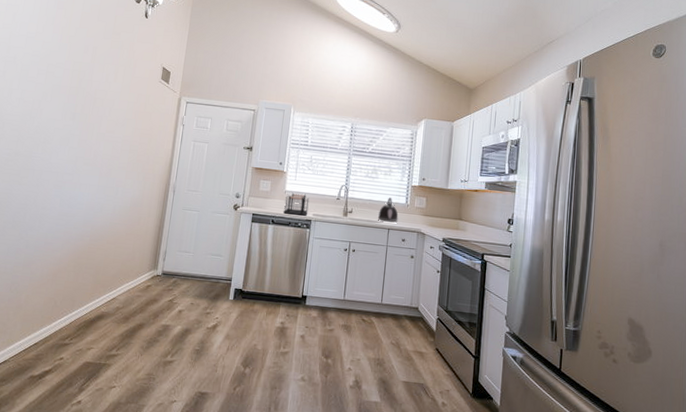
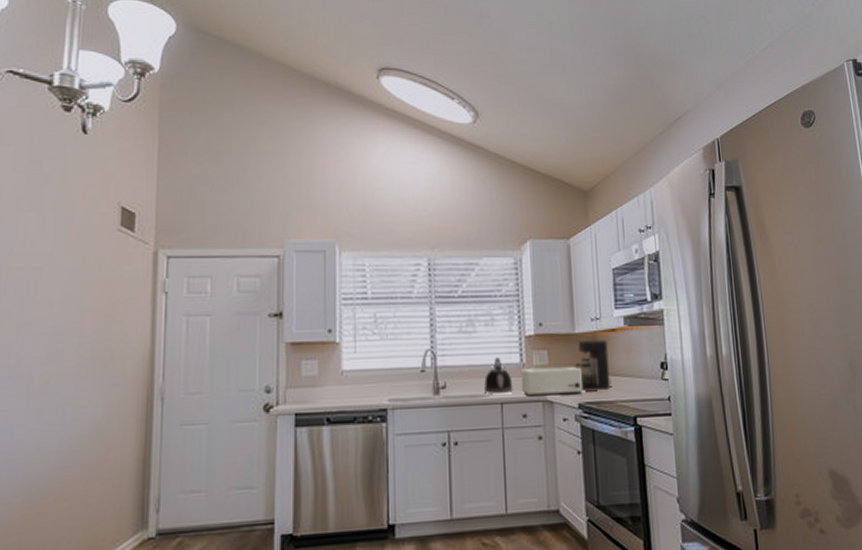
dish rack: present [284,193,310,216] -> none [343,372,381,407]
toaster: none [403,208,448,232] -> present [520,366,583,397]
coffee maker: none [444,194,471,233] -> present [575,339,611,392]

